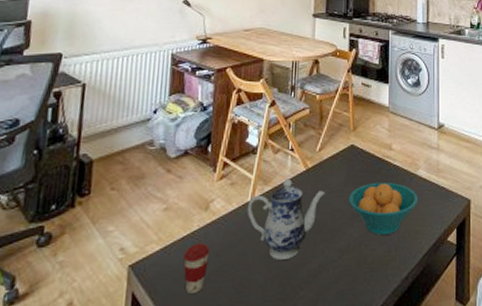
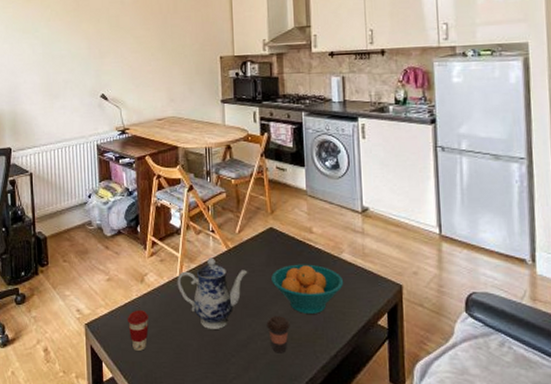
coffee cup: none [340,239,364,281] -> present [267,316,290,353]

